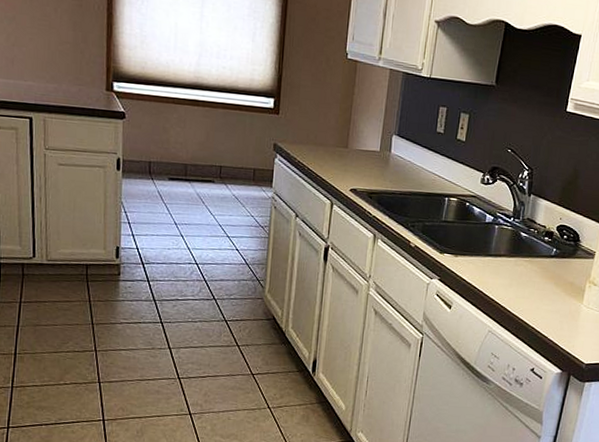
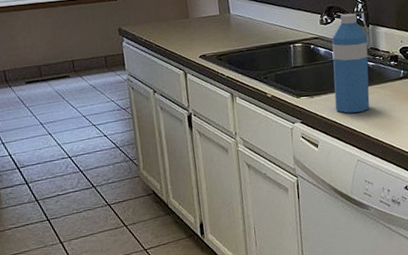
water bottle: none [477,178,527,282] -> present [331,13,370,114]

